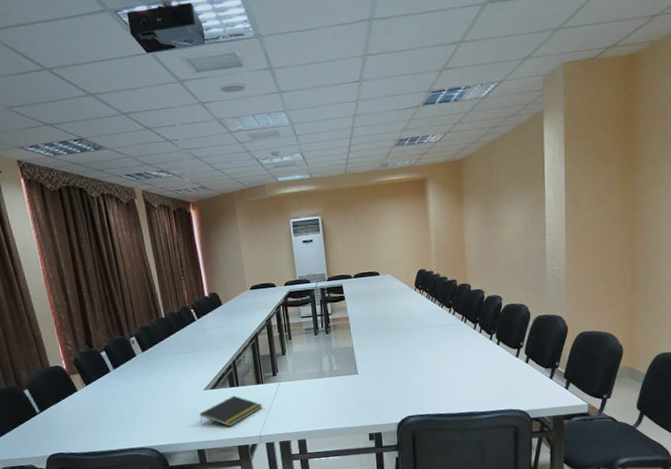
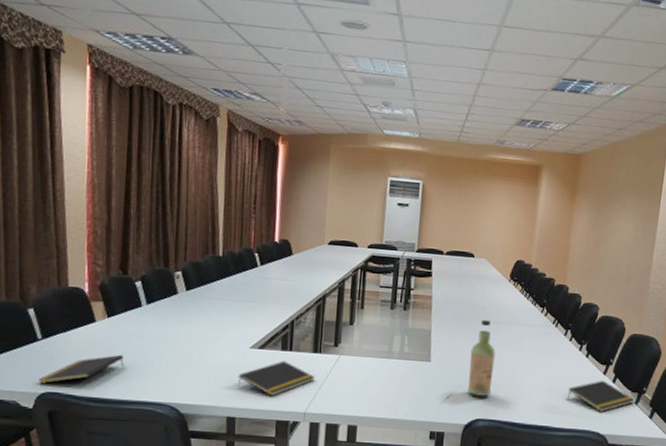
notepad: none [45,414,107,449] -> present [38,354,124,384]
bottle: none [391,329,417,396] -> present [467,320,496,396]
notepad: none [485,362,549,392] -> present [567,380,635,413]

